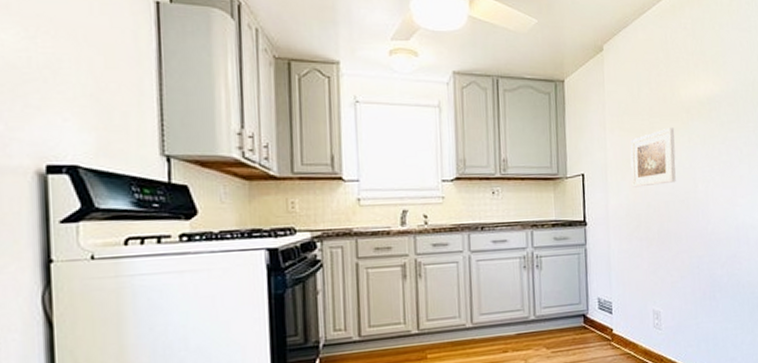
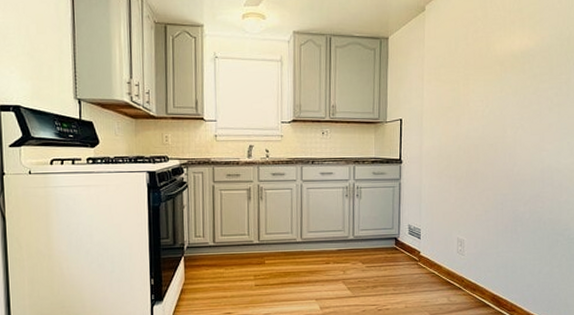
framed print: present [630,127,676,188] -> none [444,79,488,132]

